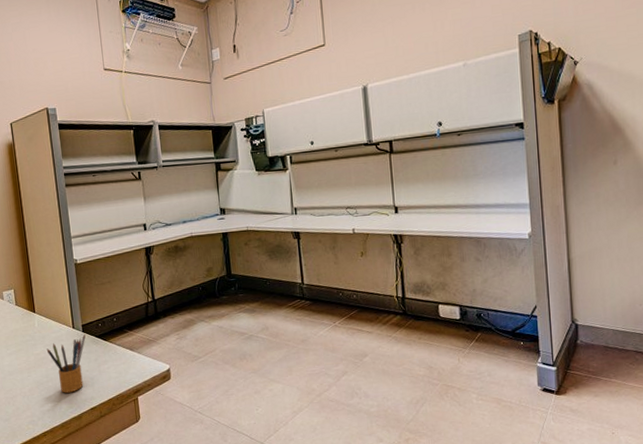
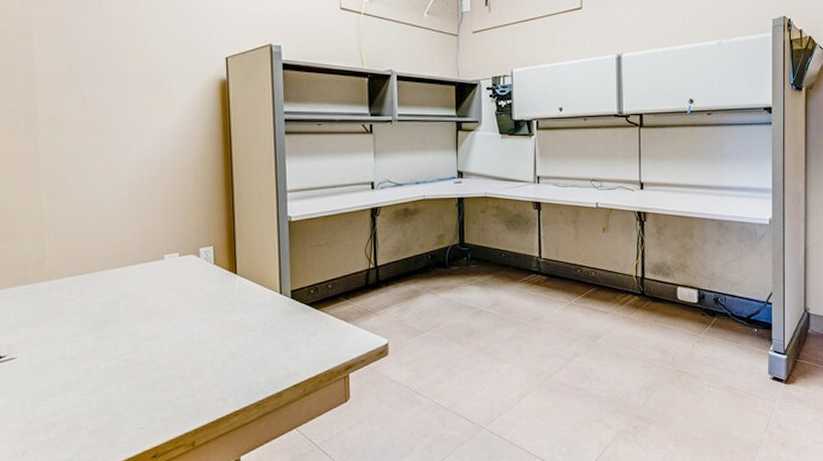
pencil box: present [46,334,86,393] -> none [246,301,294,367]

